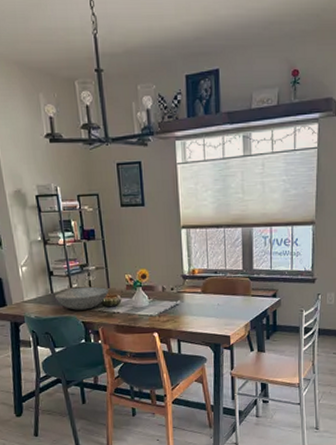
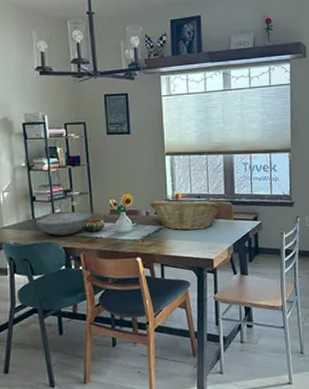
fruit basket: none [166,275,240,307] -> present [150,199,222,231]

